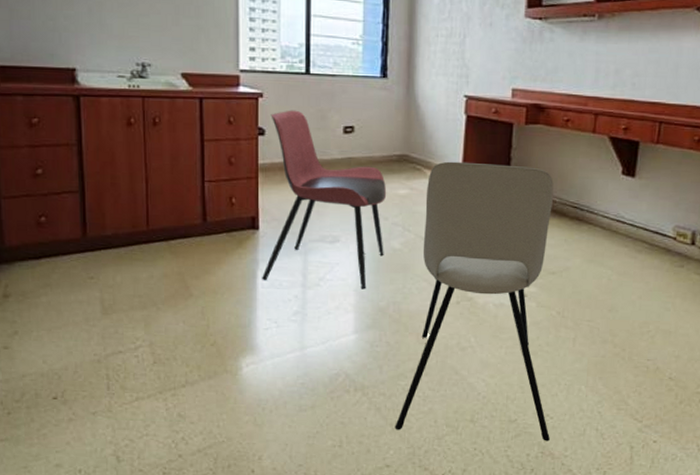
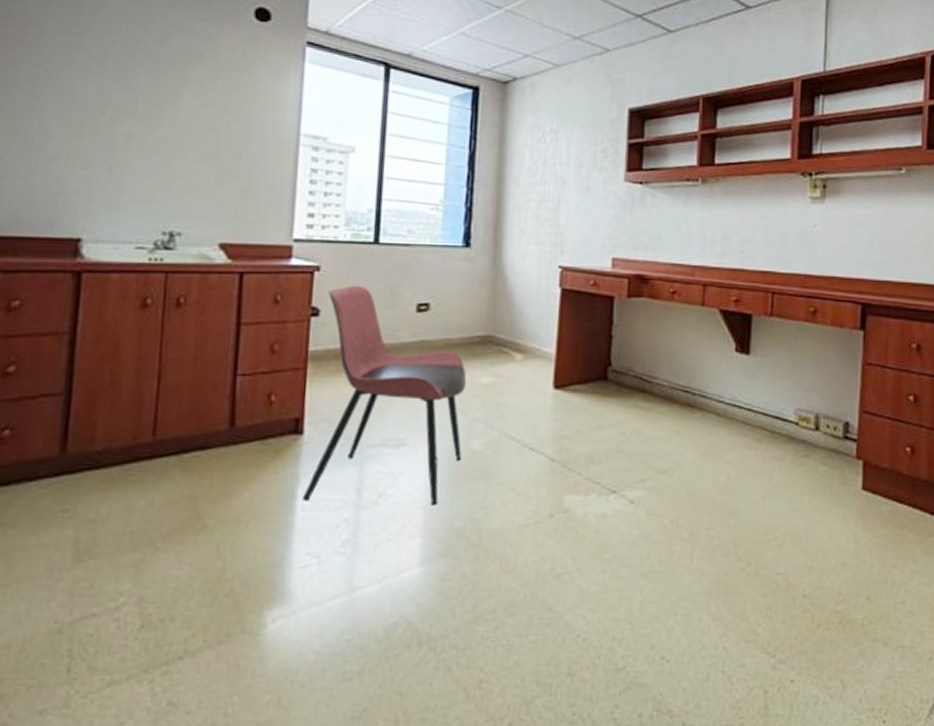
dining chair: present [395,161,554,441] -> none [469,342,667,697]

